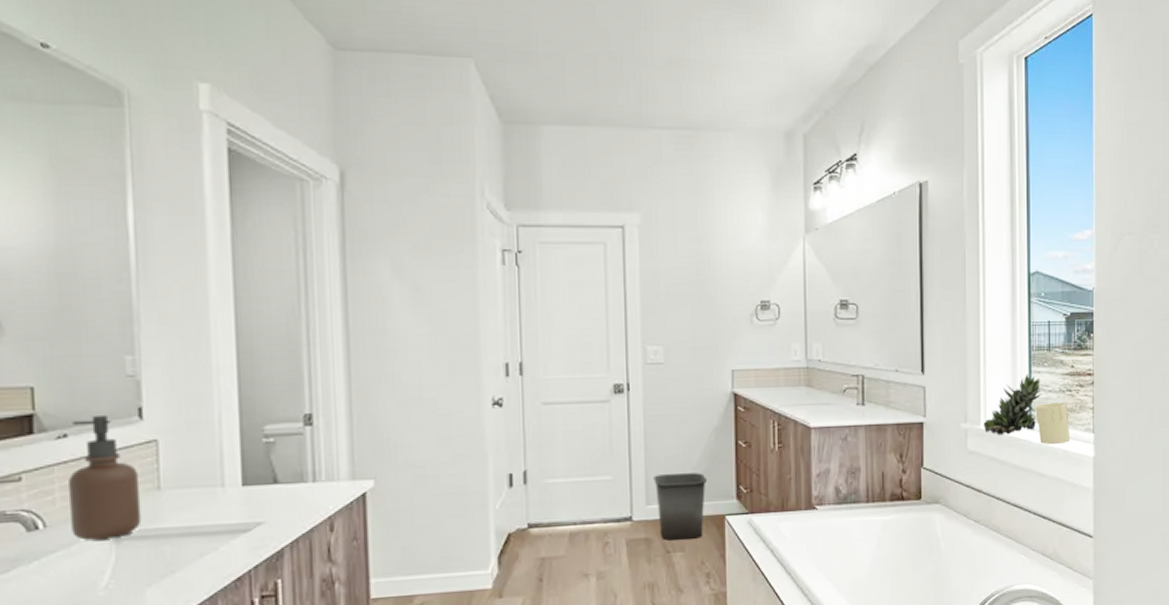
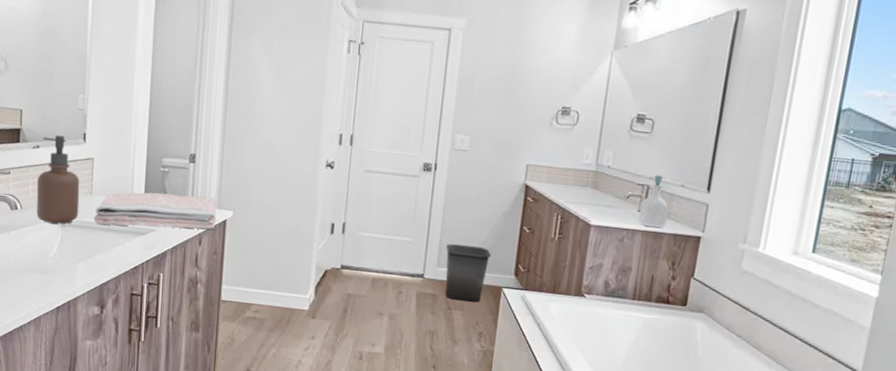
towel: none [167,466,351,529] -> present [94,192,217,230]
soap bottle: none [859,362,887,420] -> present [638,175,668,229]
succulent plant: present [983,373,1043,436] -> none [762,206,833,263]
candle: present [1035,402,1071,445] -> none [819,238,858,280]

